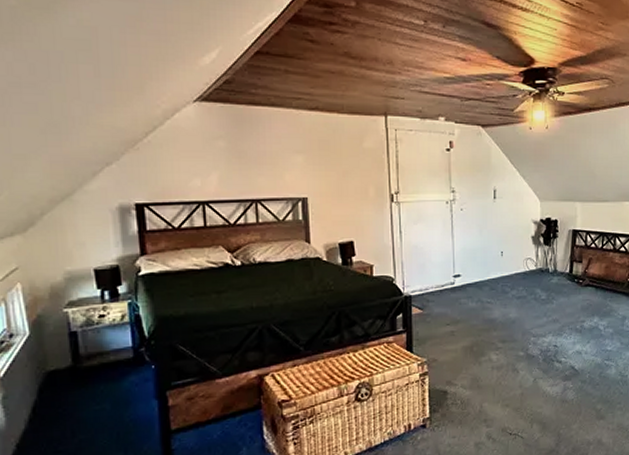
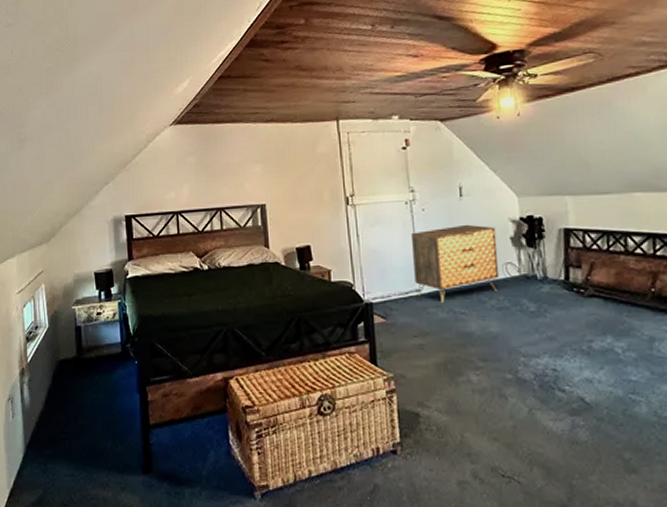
dresser: none [450,224,521,294] -> present [412,224,500,303]

